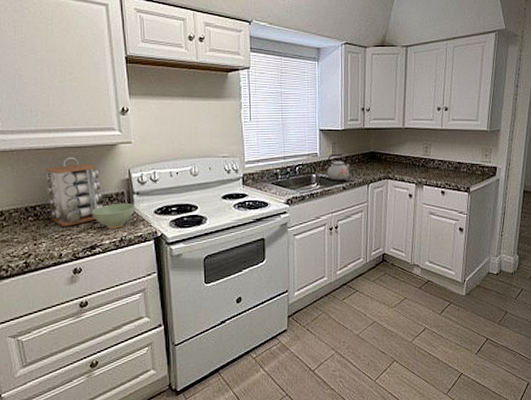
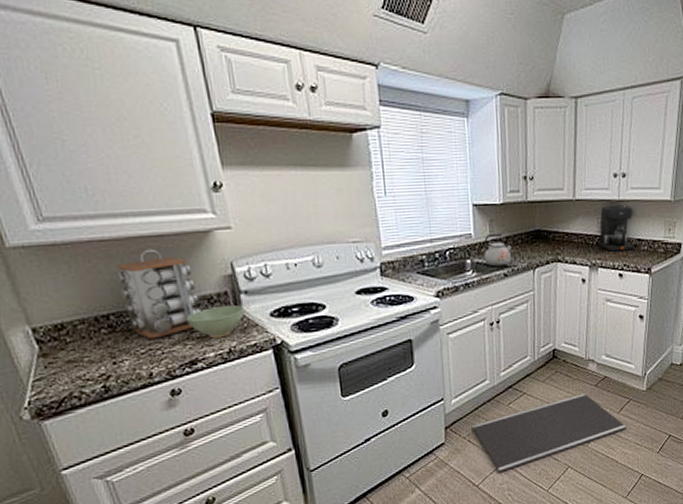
door mat: none [310,294,447,362] -> present [471,393,626,474]
coffee maker: none [424,133,454,172] -> present [599,205,634,252]

